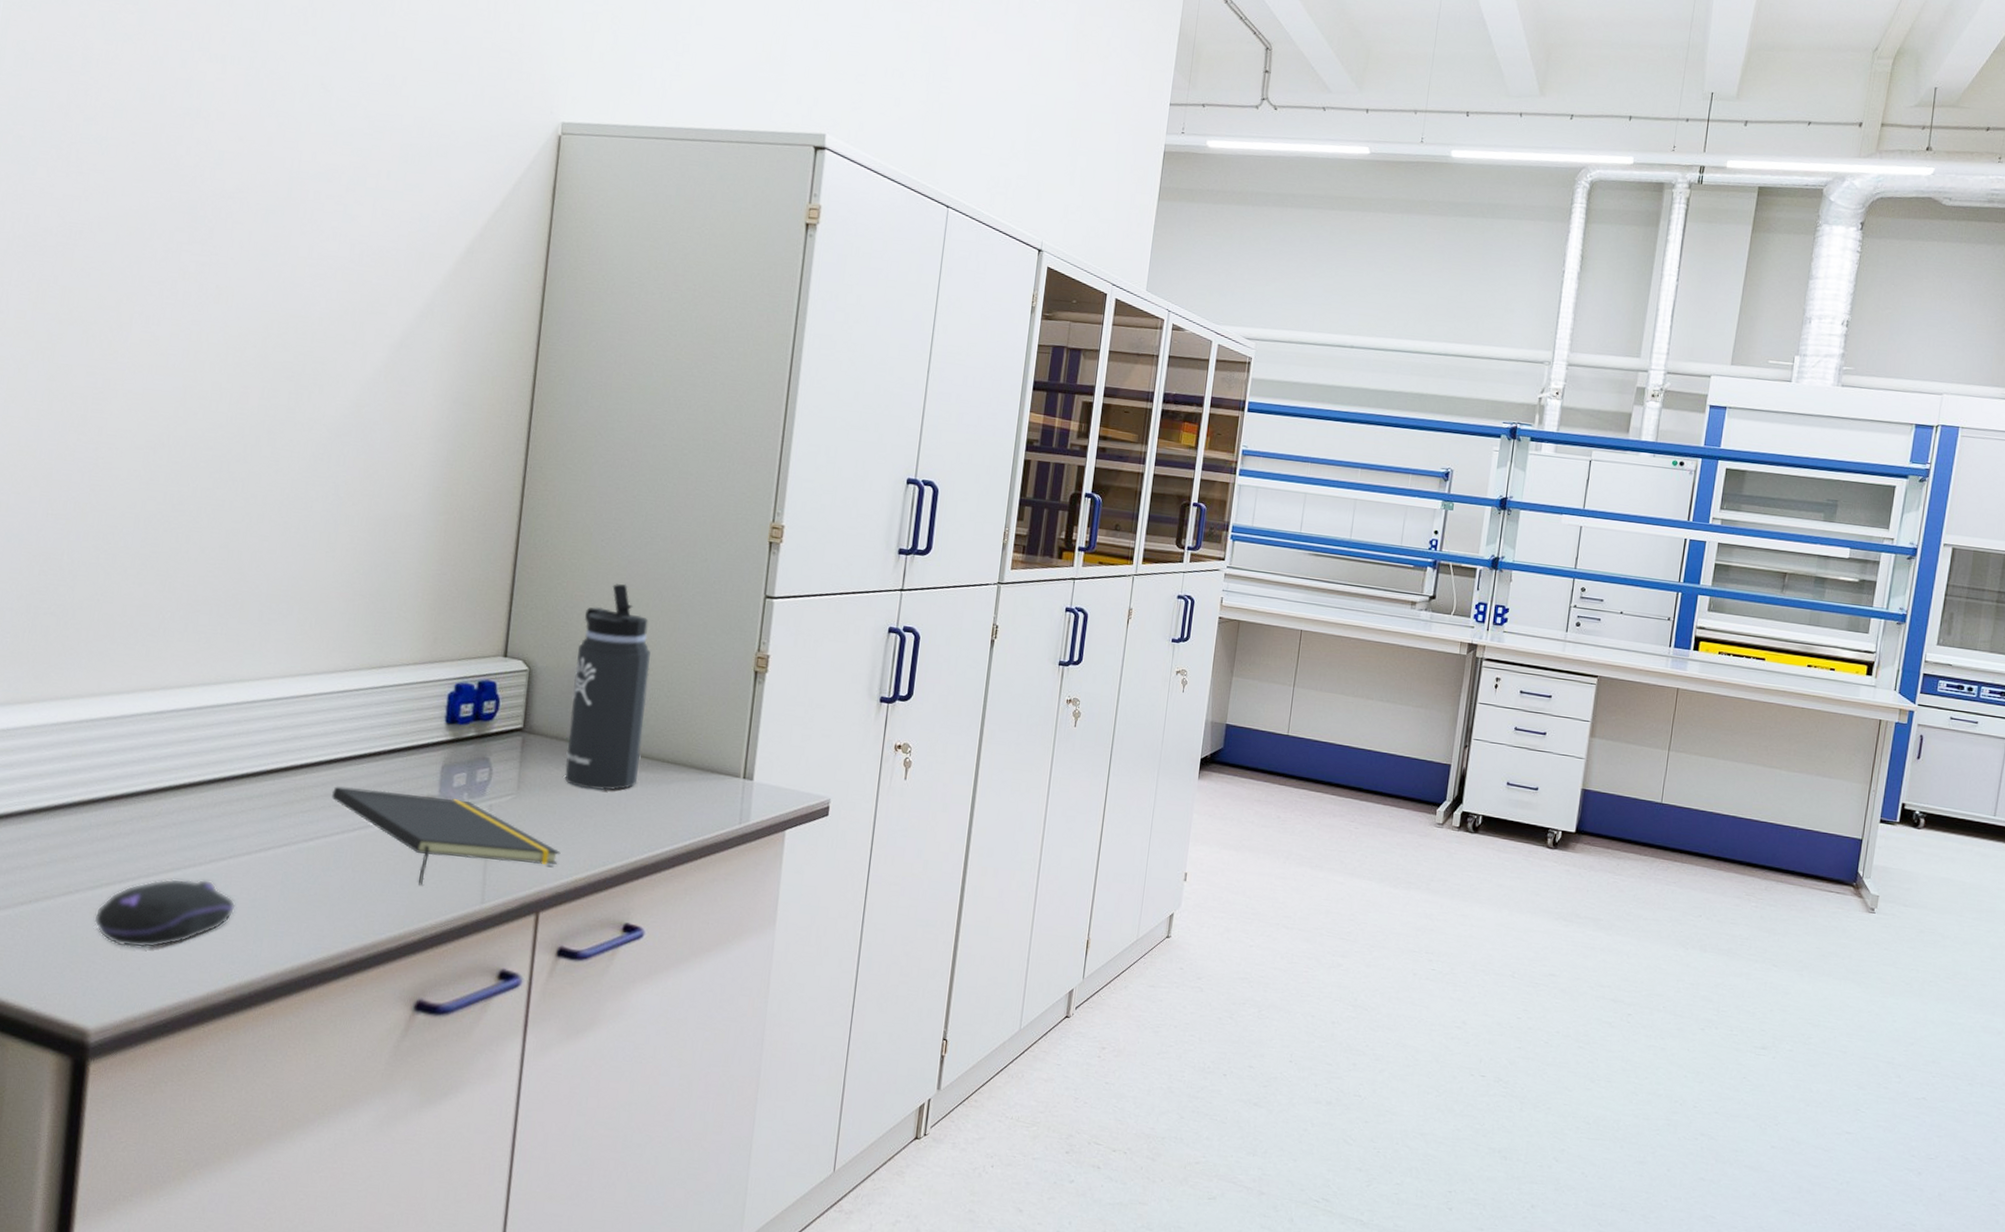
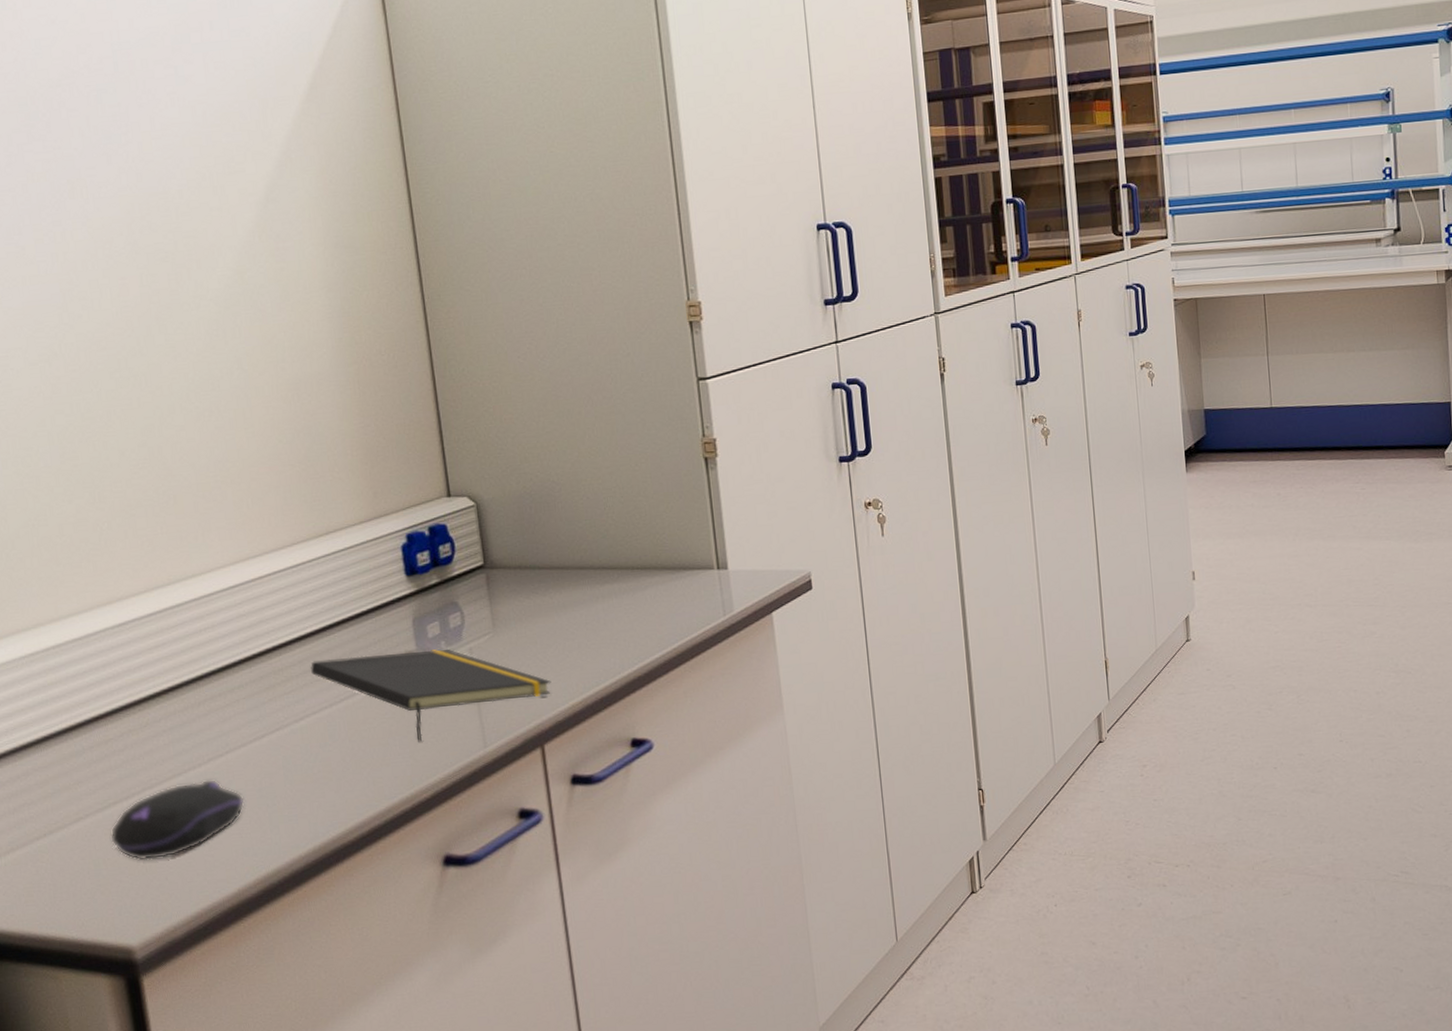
thermos bottle: present [564,583,651,791] -> none [518,396,612,613]

